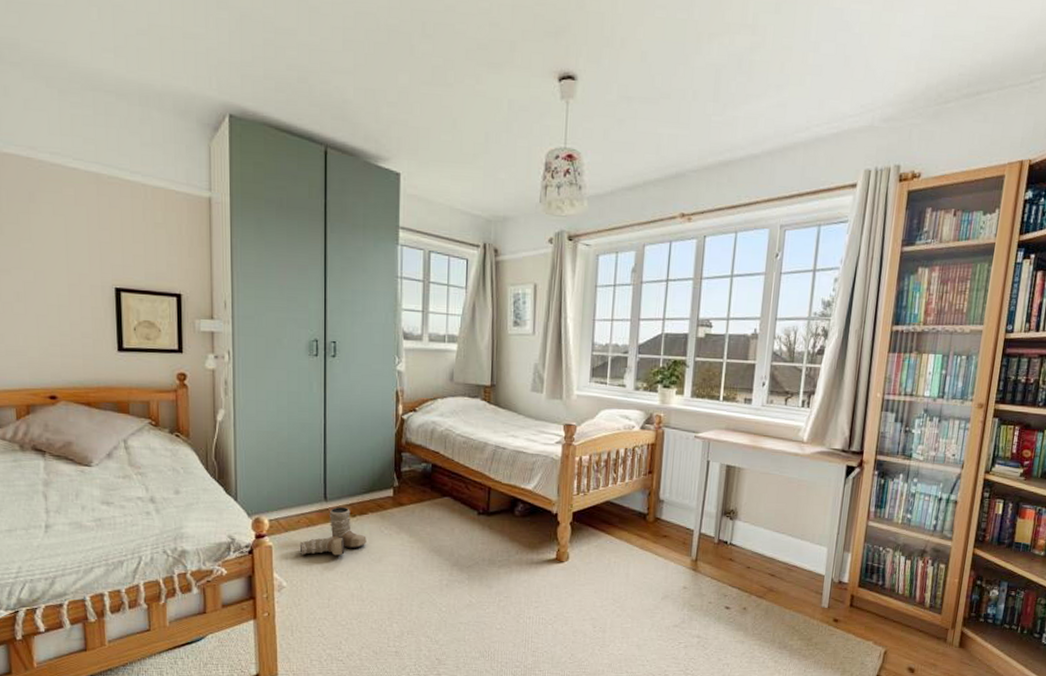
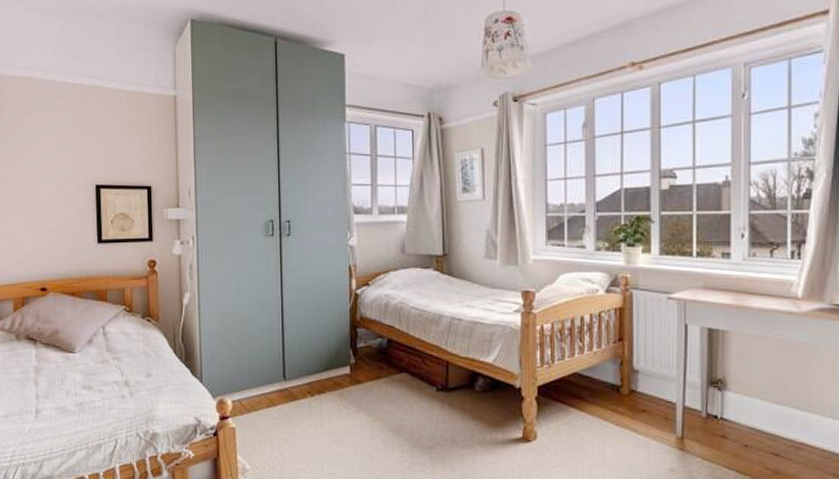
boots: present [299,506,367,556] -> none [261,386,326,437]

